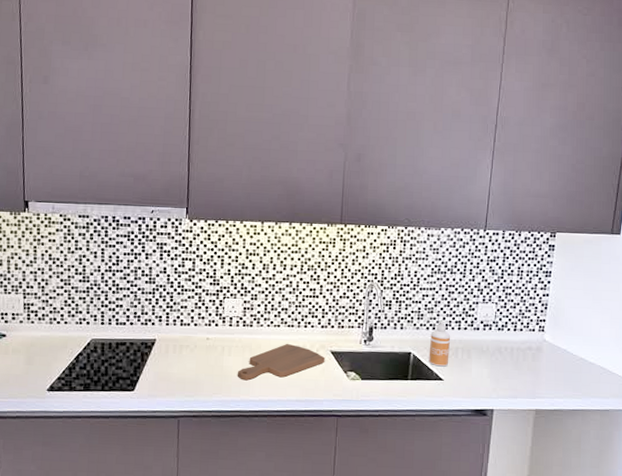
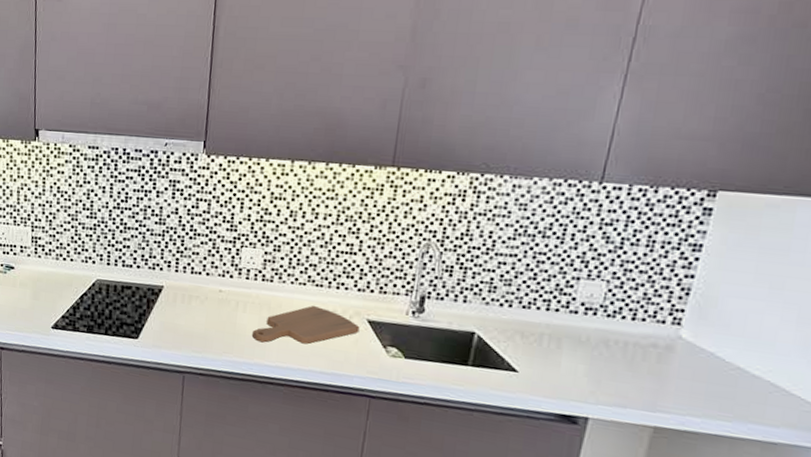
soap dispenser: present [428,320,451,367] -> none [499,296,535,356]

